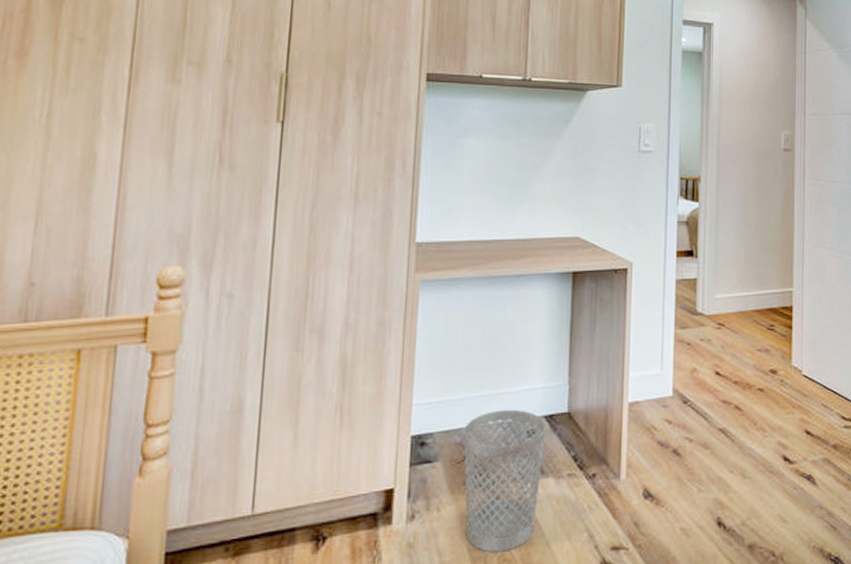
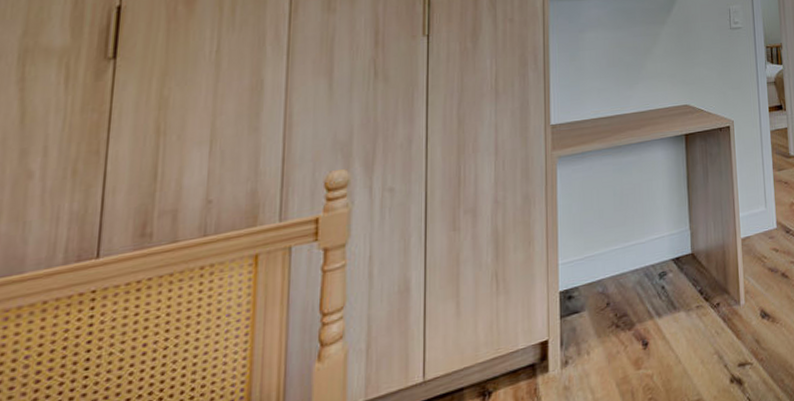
wastebasket: present [463,409,547,553] -> none [604,256,675,385]

